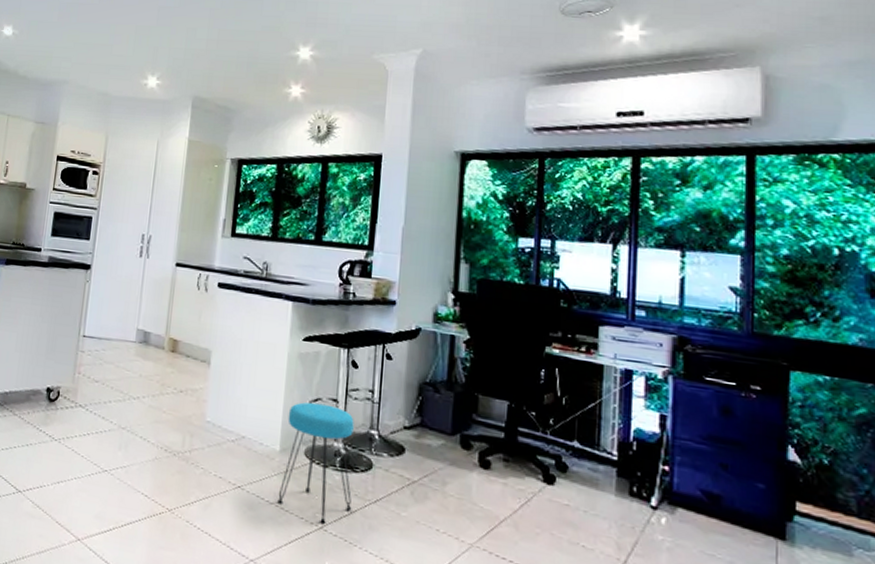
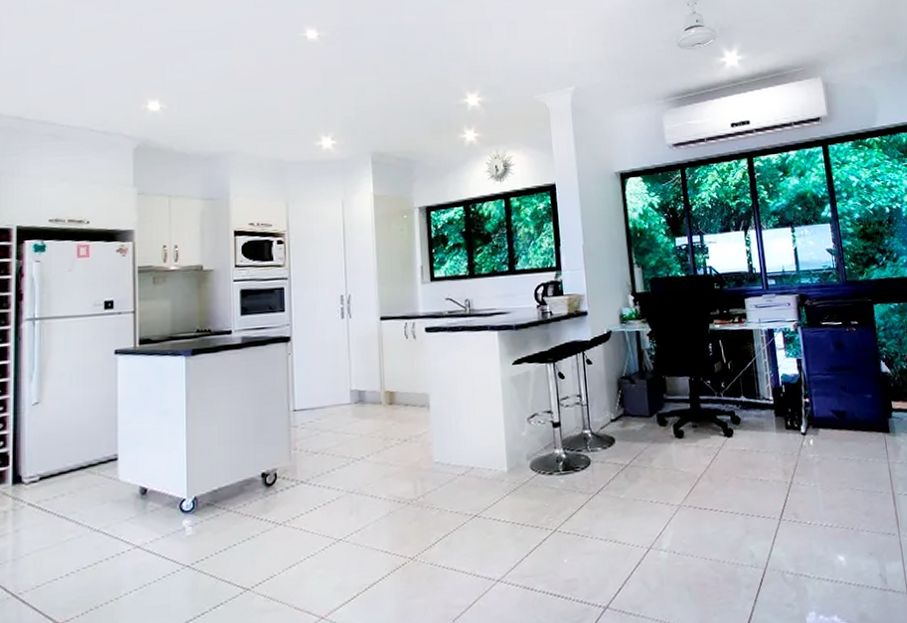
stool: present [277,402,354,524] -> none [510,417,579,526]

